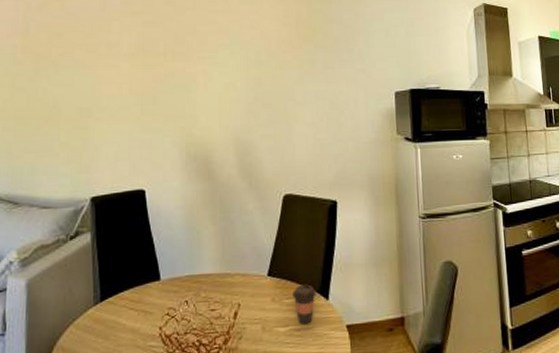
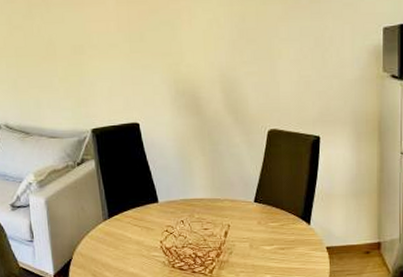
coffee cup: present [292,284,316,324] -> none [277,211,299,244]

